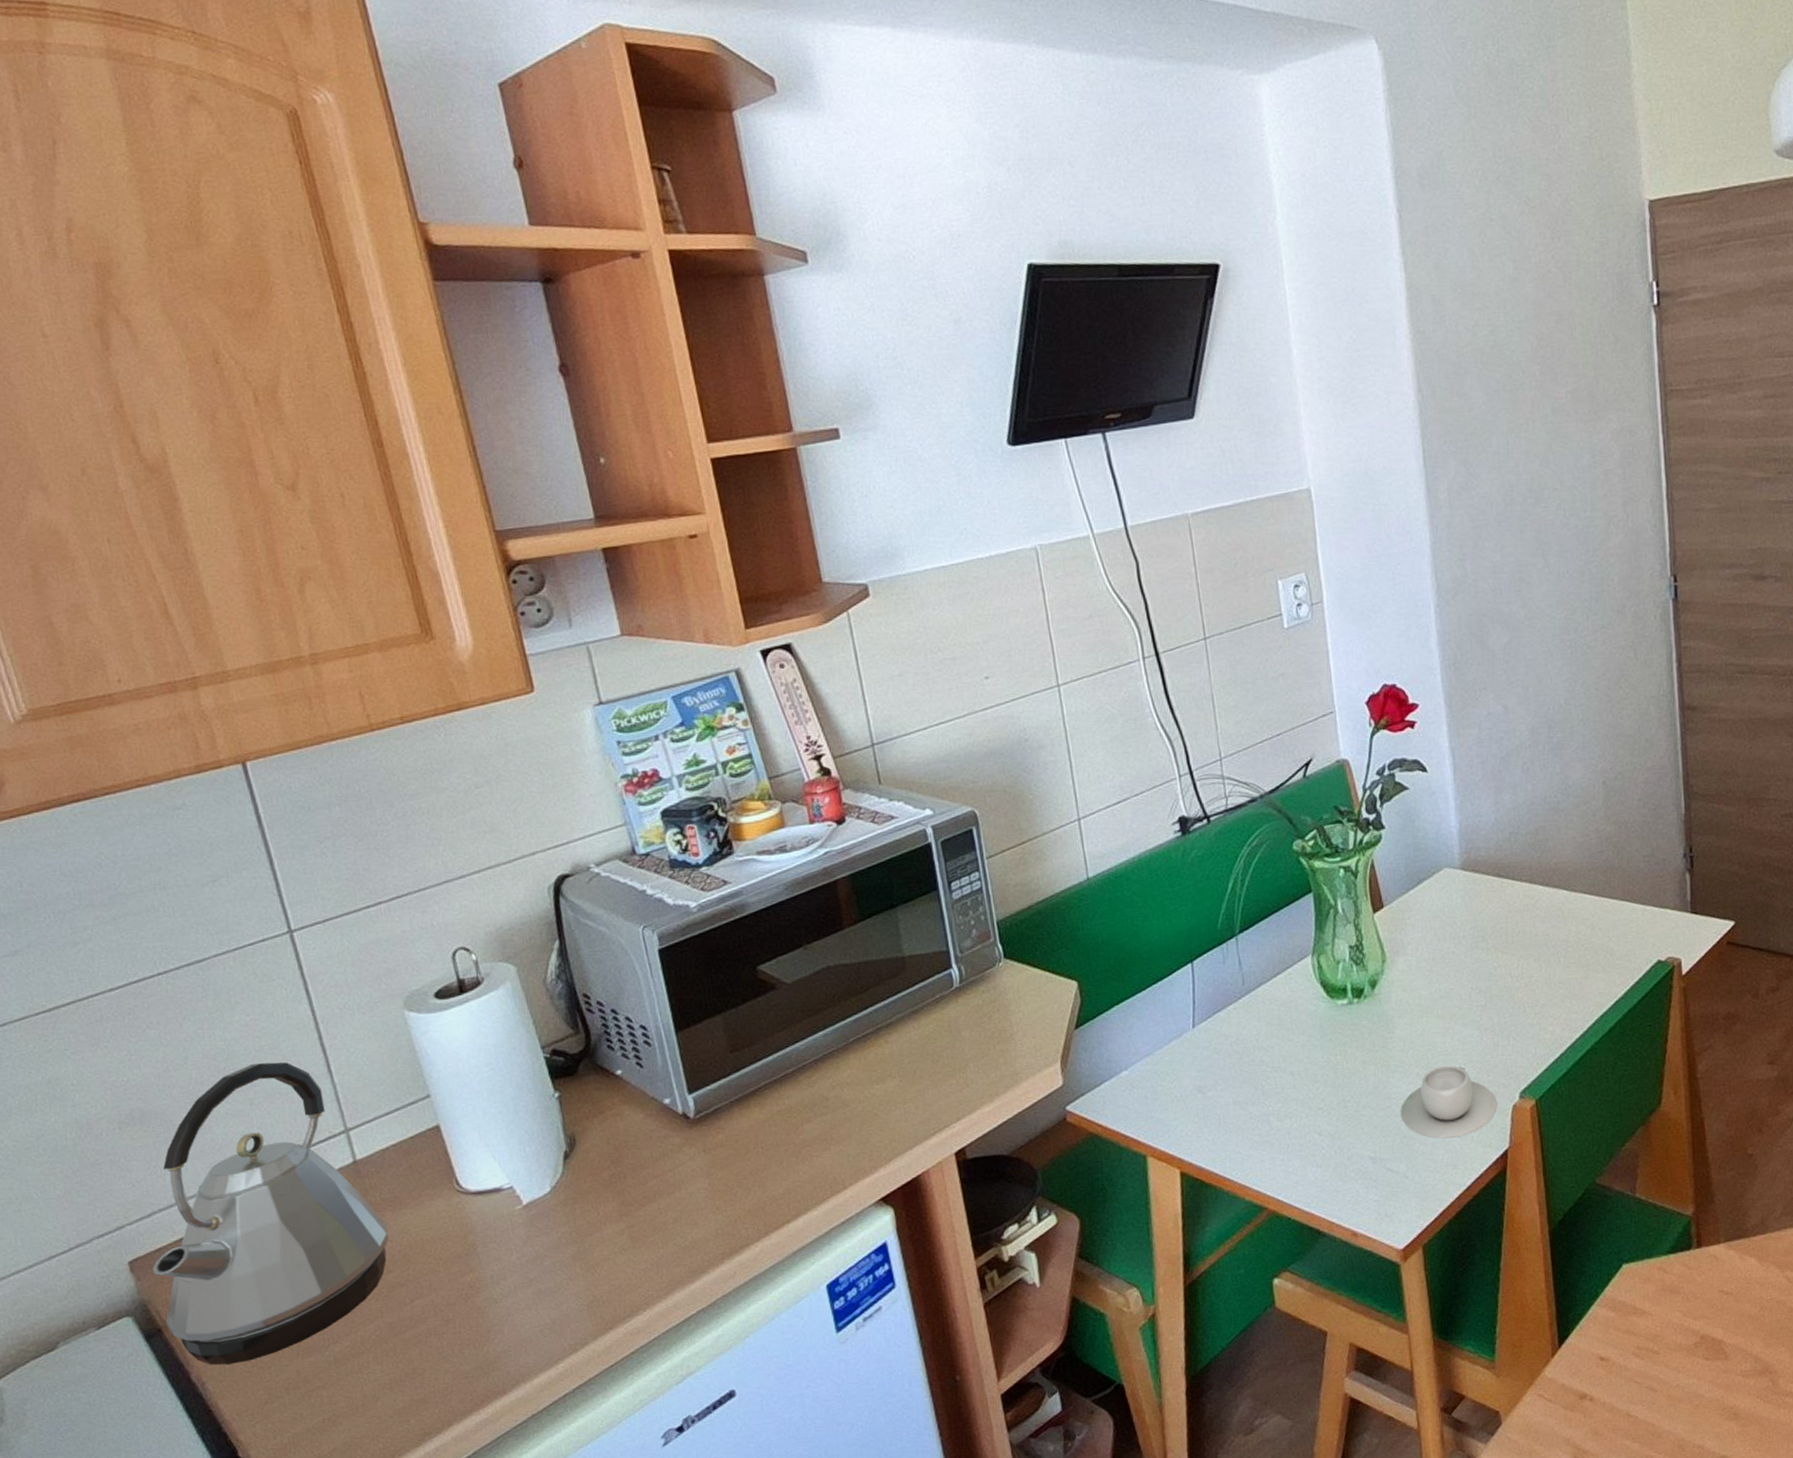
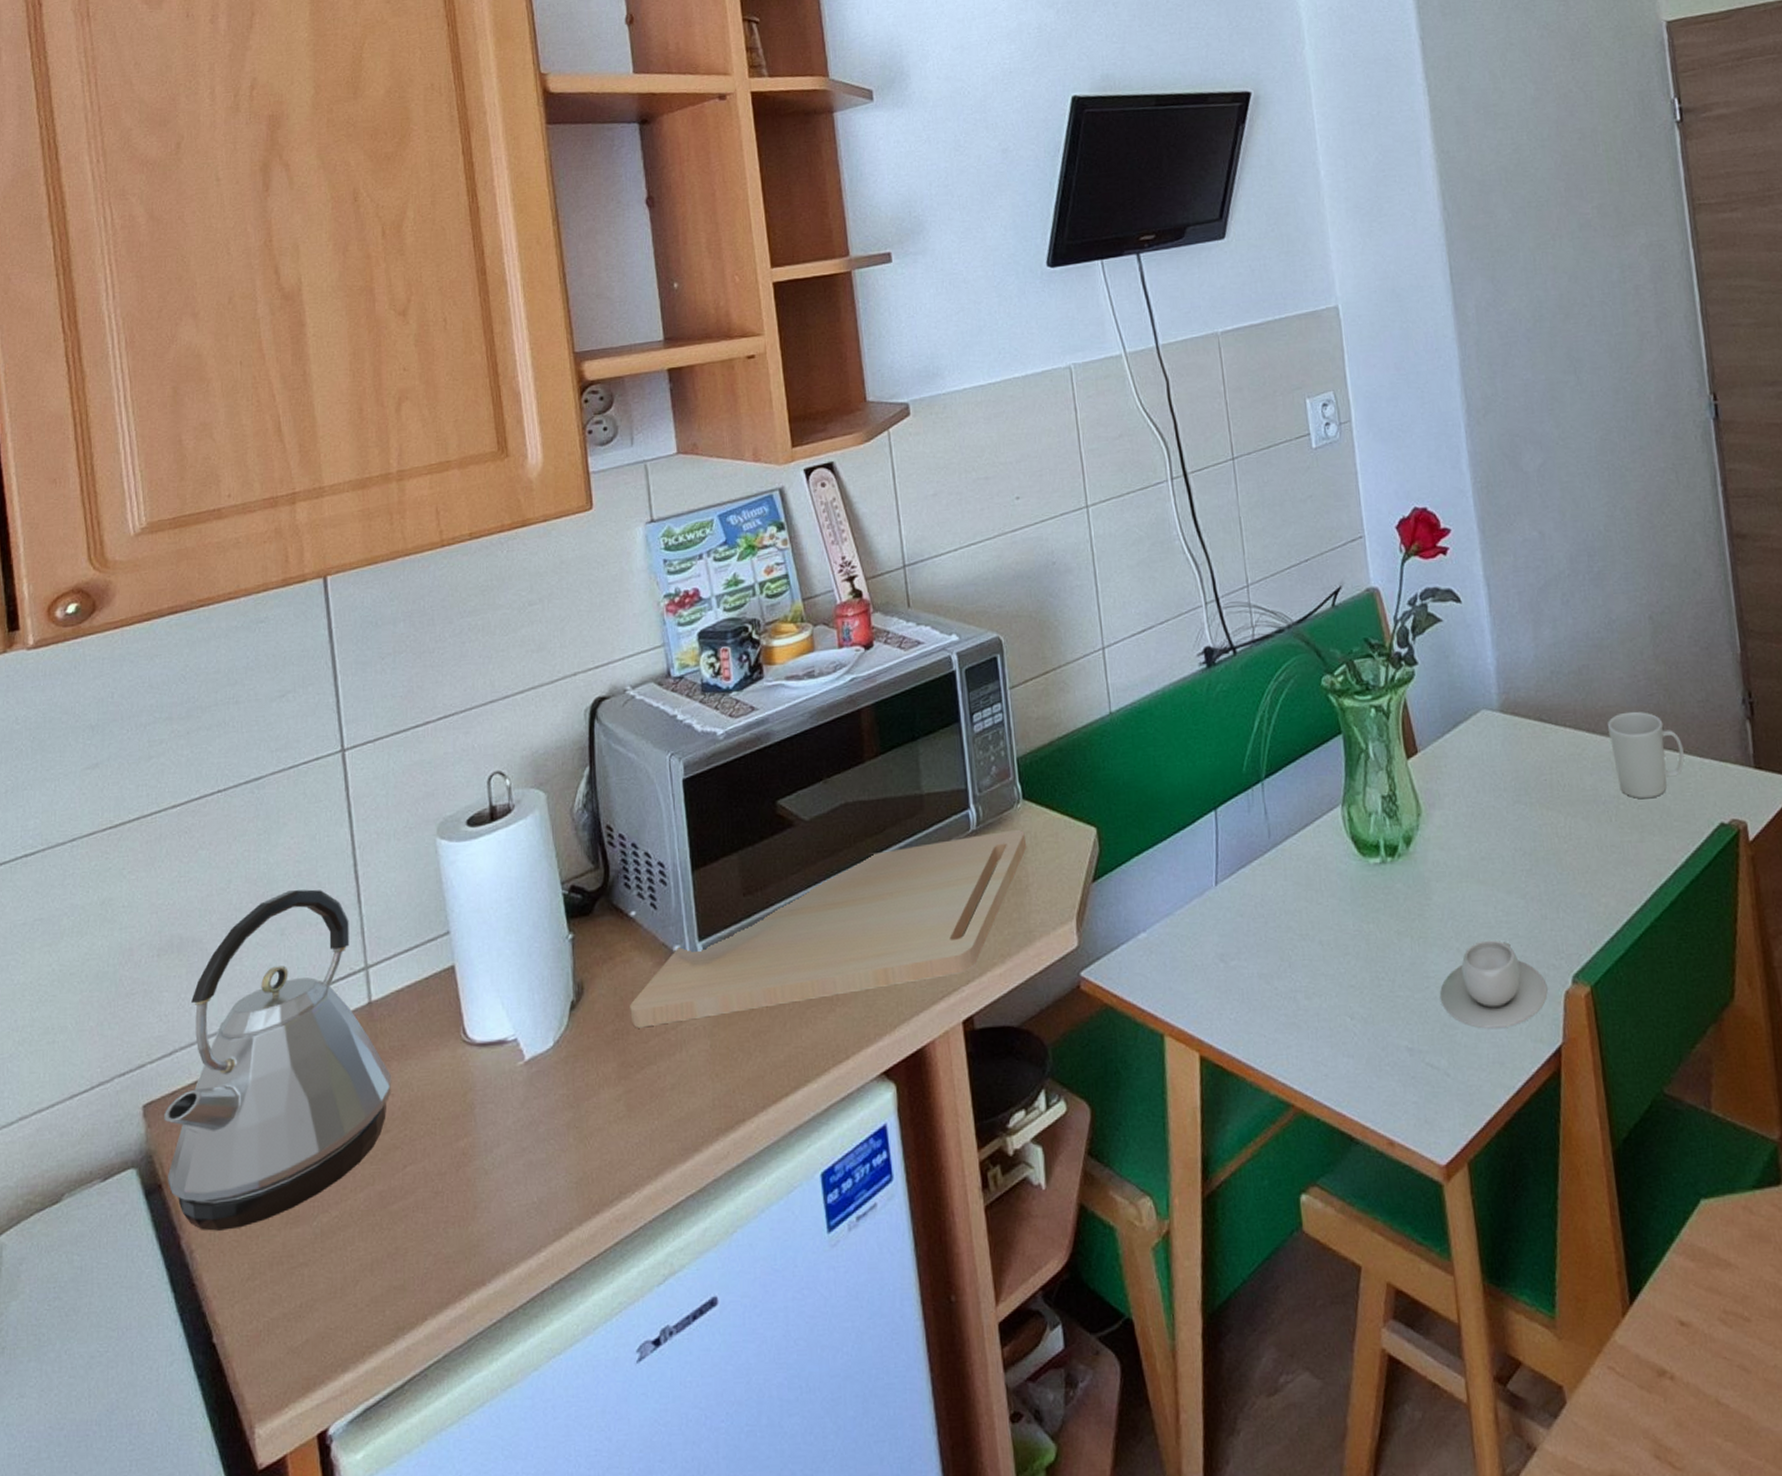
cutting board: none [624,985,1010,1172] -> present [630,829,1027,1028]
mug: none [1559,866,1629,942] -> present [1607,711,1685,799]

